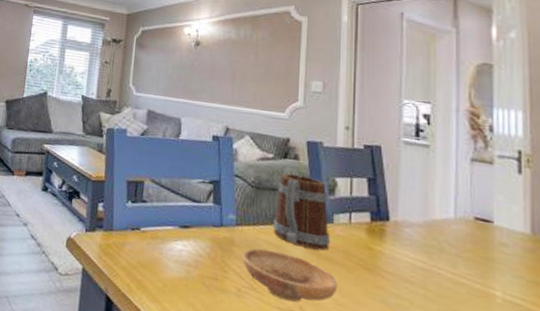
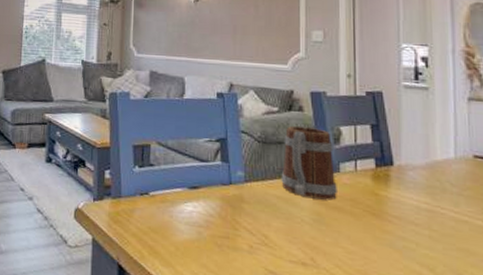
bowl: present [242,248,338,303] -> none [253,203,347,255]

